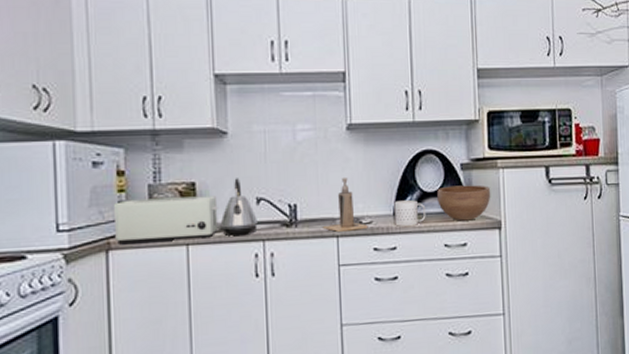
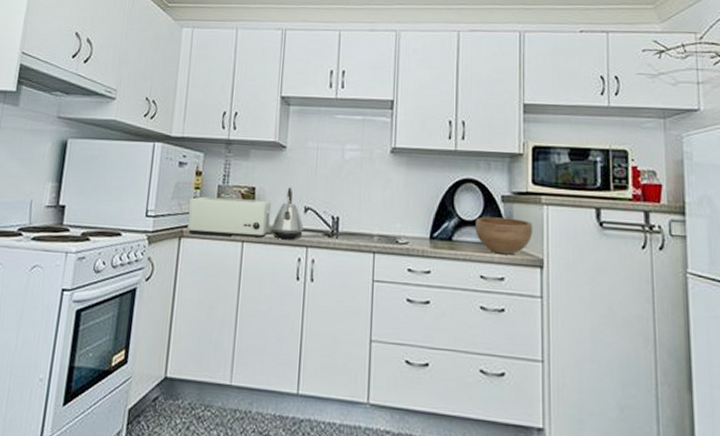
soap dispenser: present [322,177,368,232] -> none [360,196,404,249]
mug: present [394,200,426,228] -> none [430,225,463,253]

